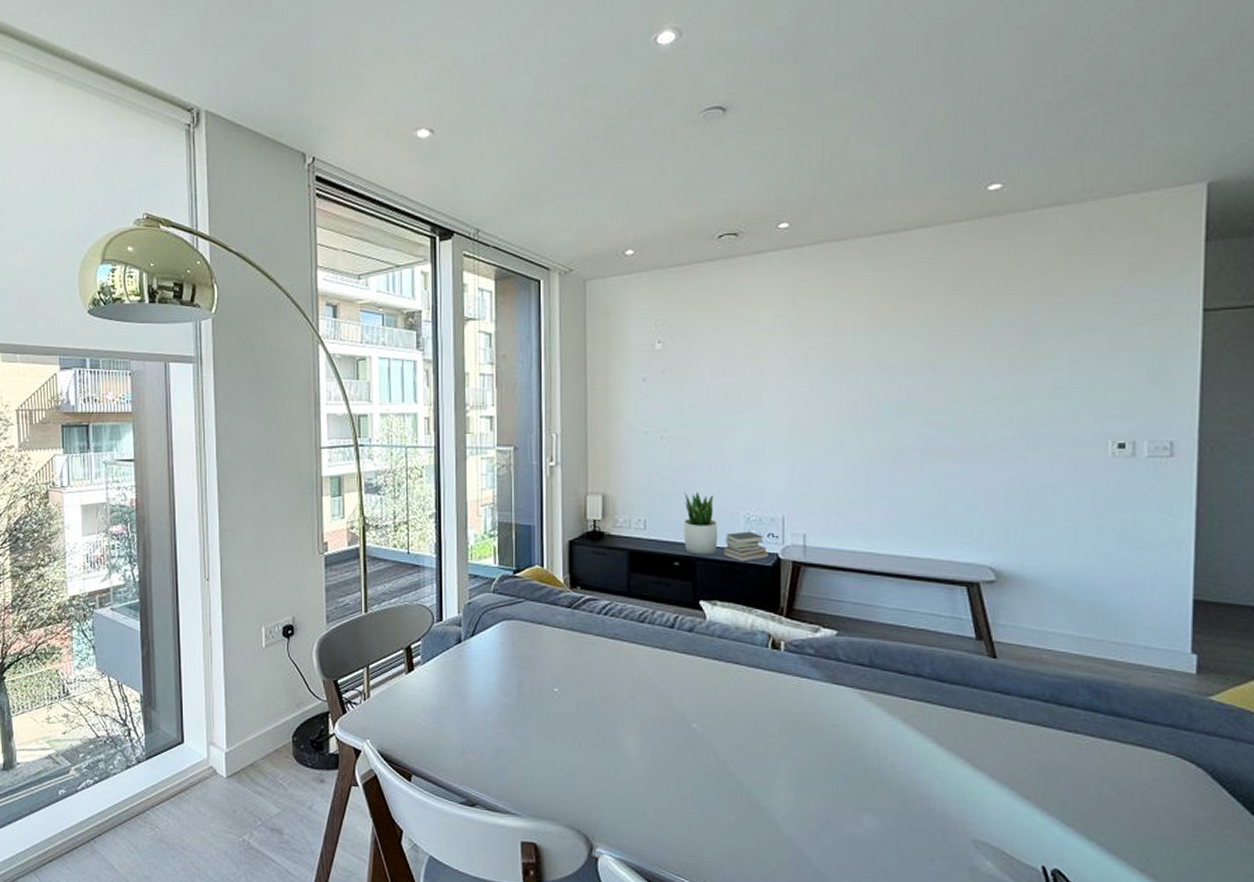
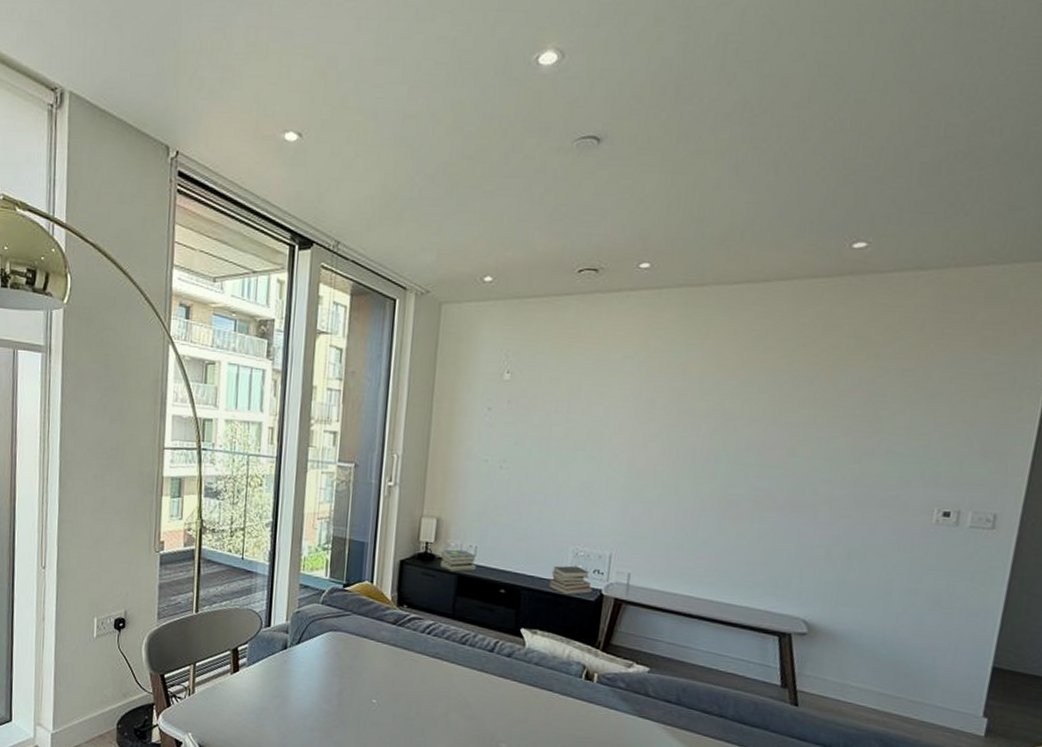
books: none [609,525,648,549] -> present [439,549,477,573]
planter: present [684,492,719,557] -> none [512,523,546,587]

